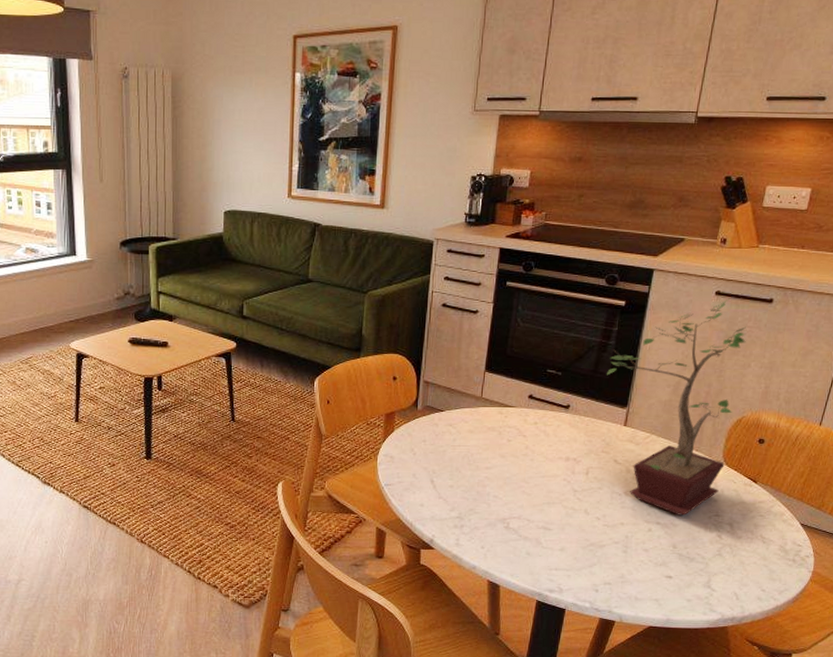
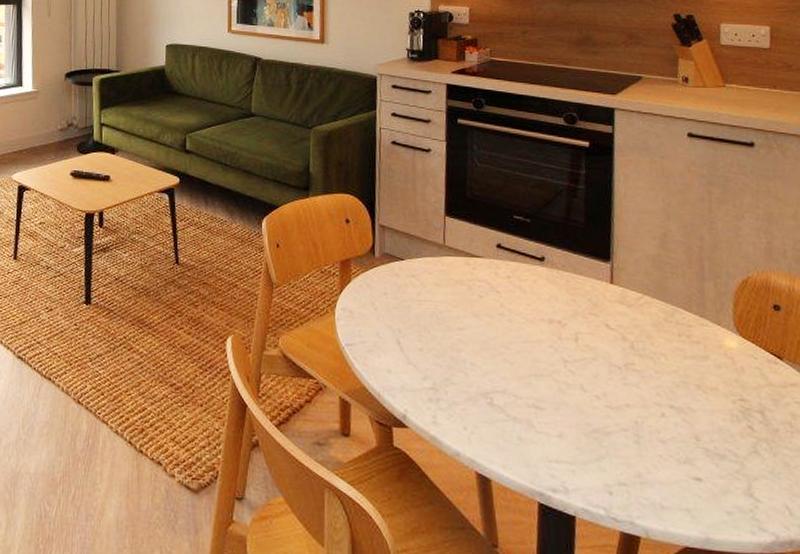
potted plant: present [607,298,746,515] -> none [581,141,739,398]

